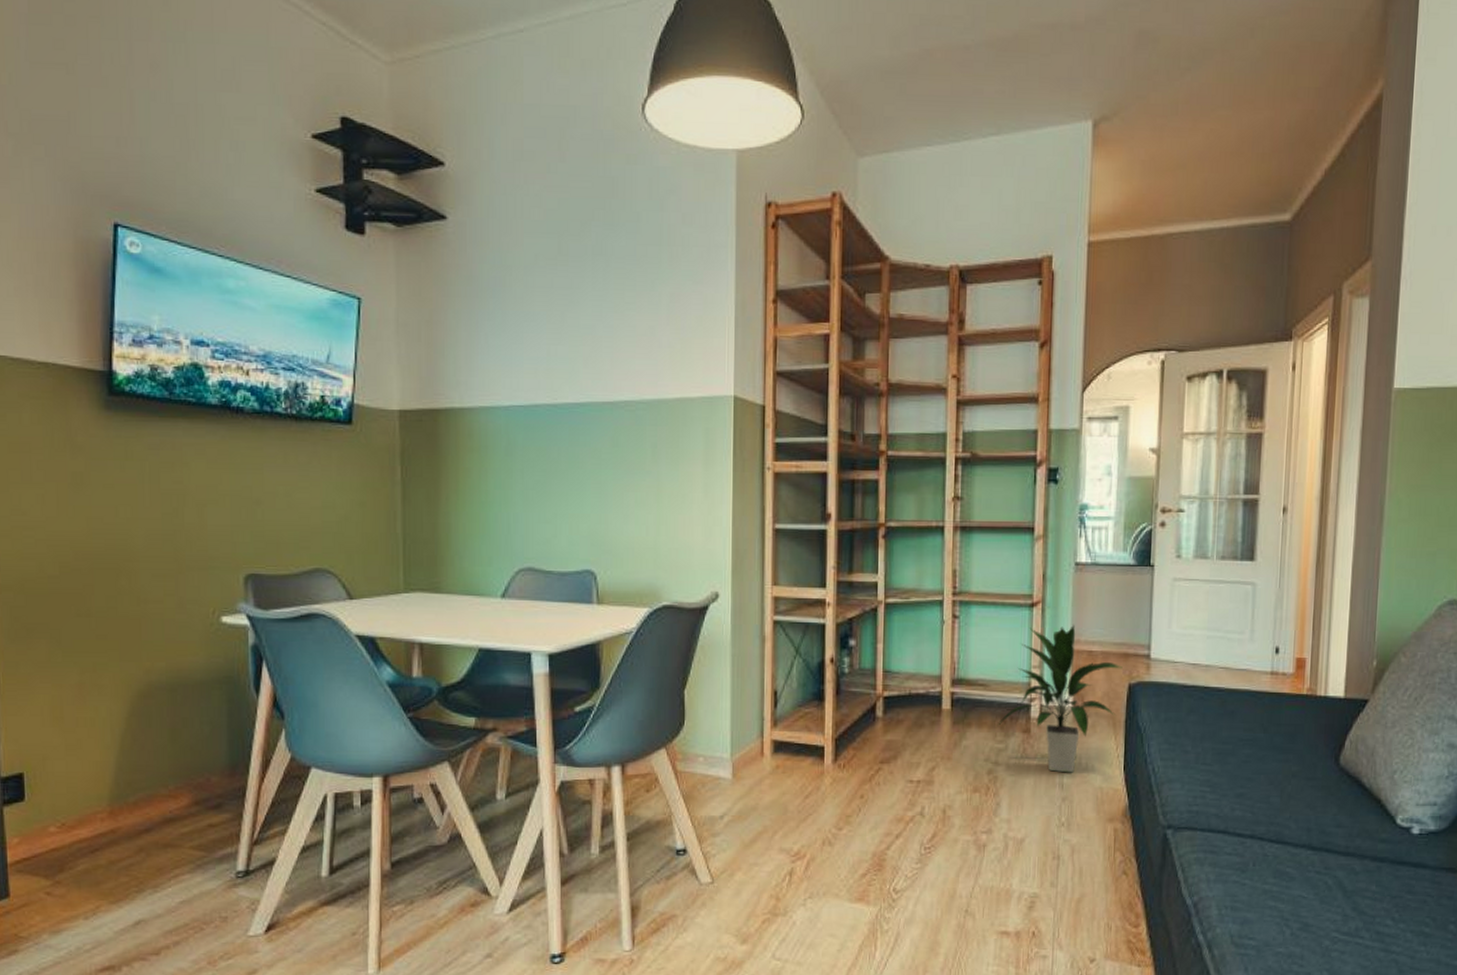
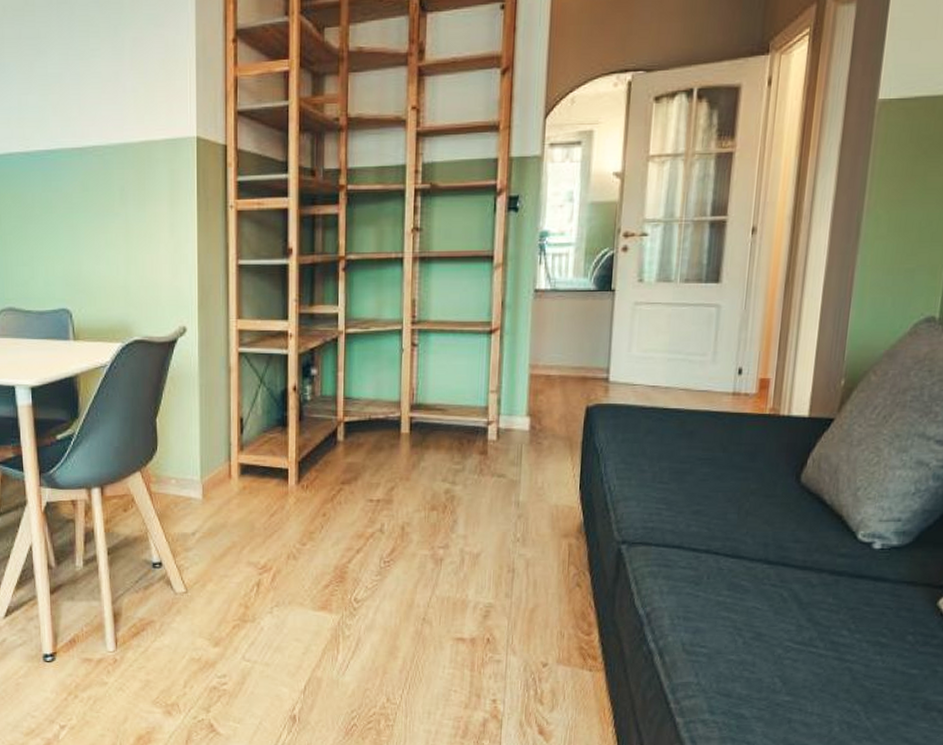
indoor plant: present [998,624,1123,773] -> none [456,349,581,492]

